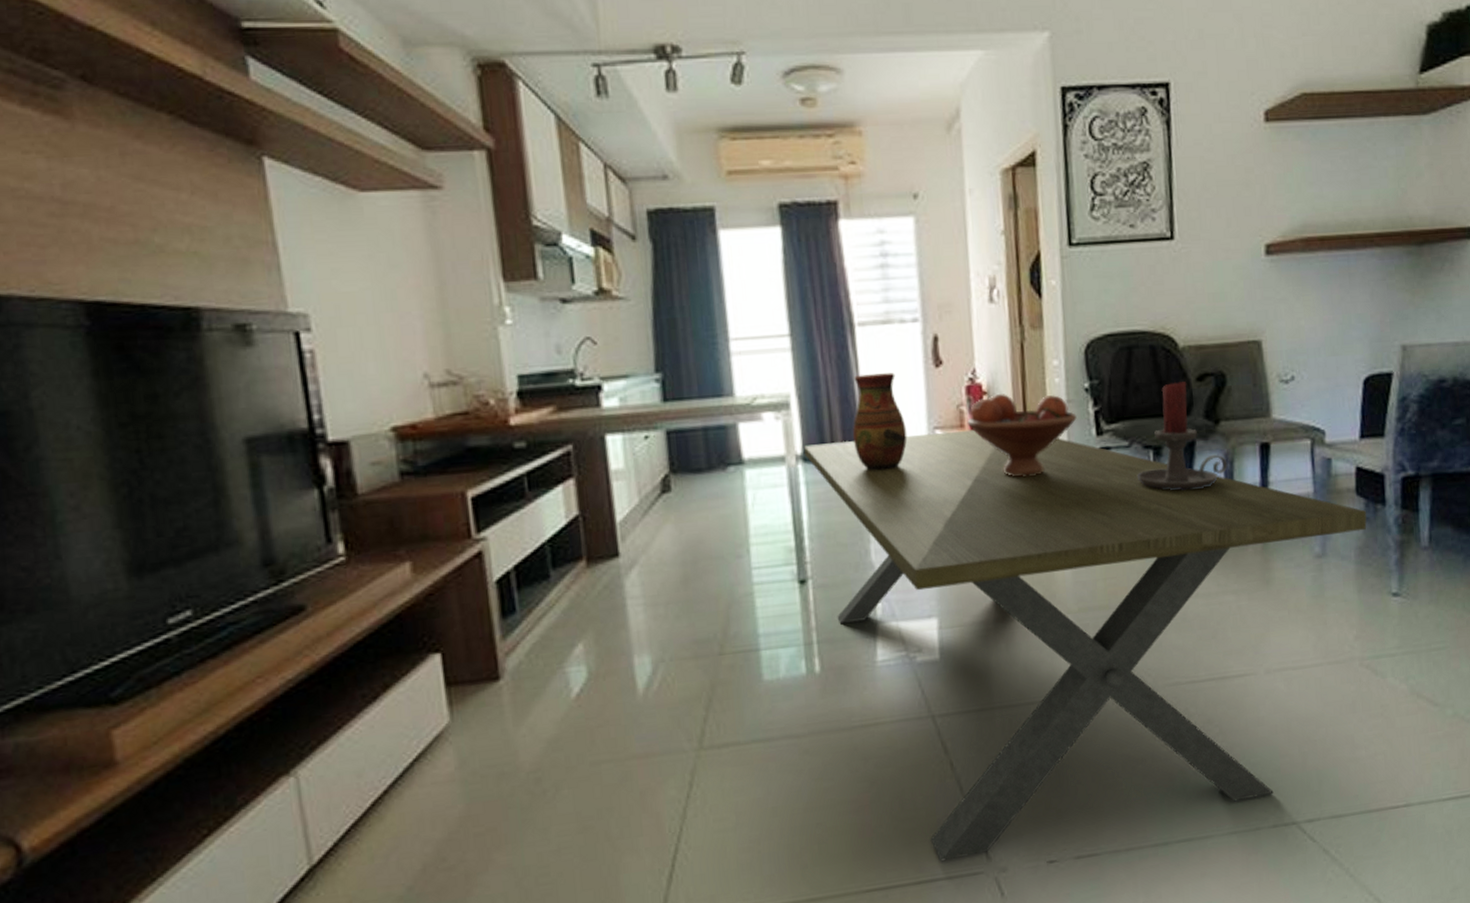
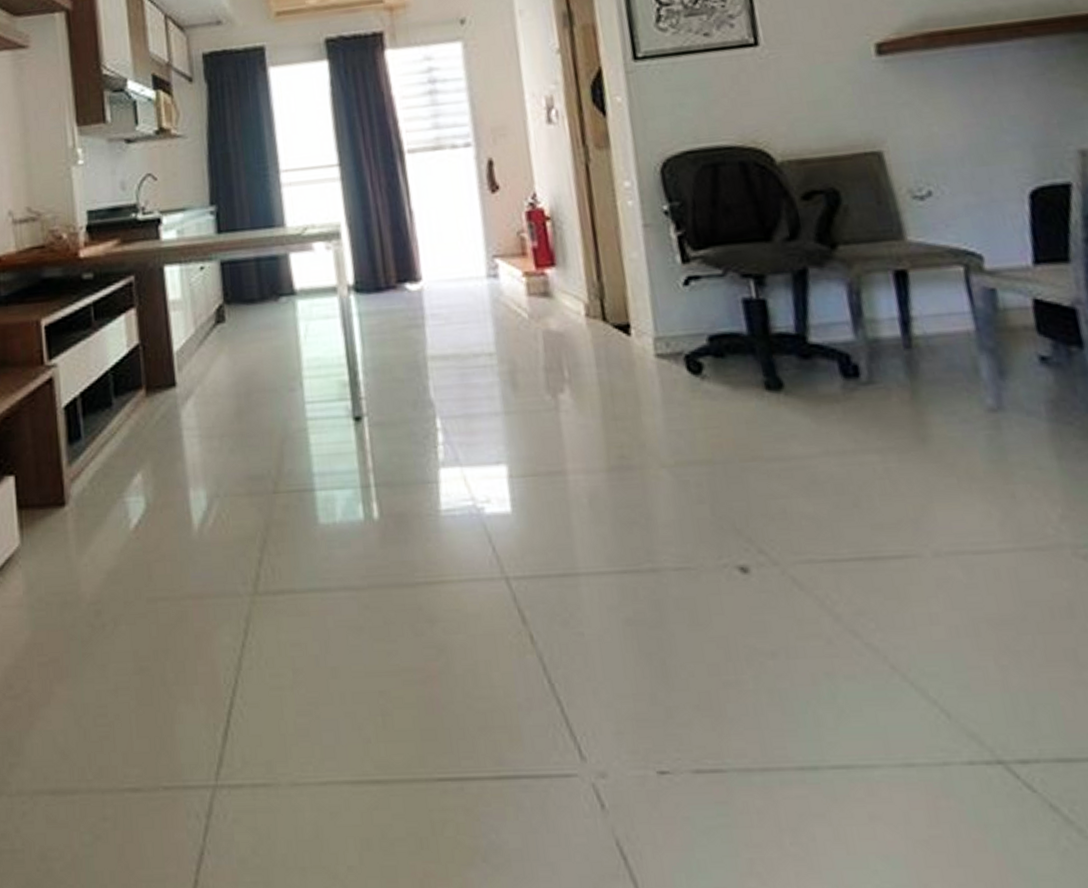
dining table: present [804,429,1367,862] -> none [356,257,1059,755]
vase: present [853,372,907,471] -> none [405,199,465,302]
fruit bowl: present [967,394,1077,477] -> none [529,219,657,309]
candle holder: present [1136,381,1228,491] -> none [735,201,854,327]

